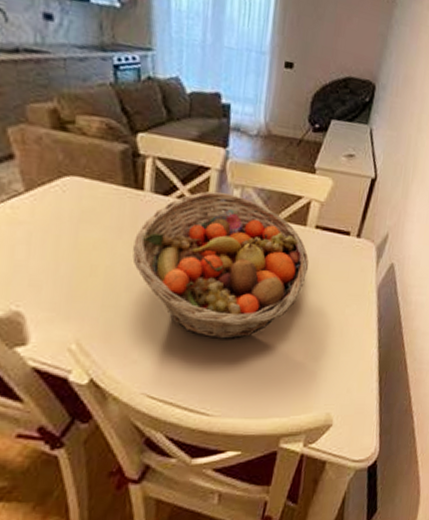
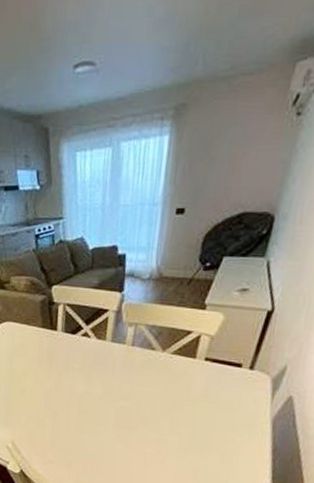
fruit basket: present [132,191,309,339] -> none [49,329,198,453]

